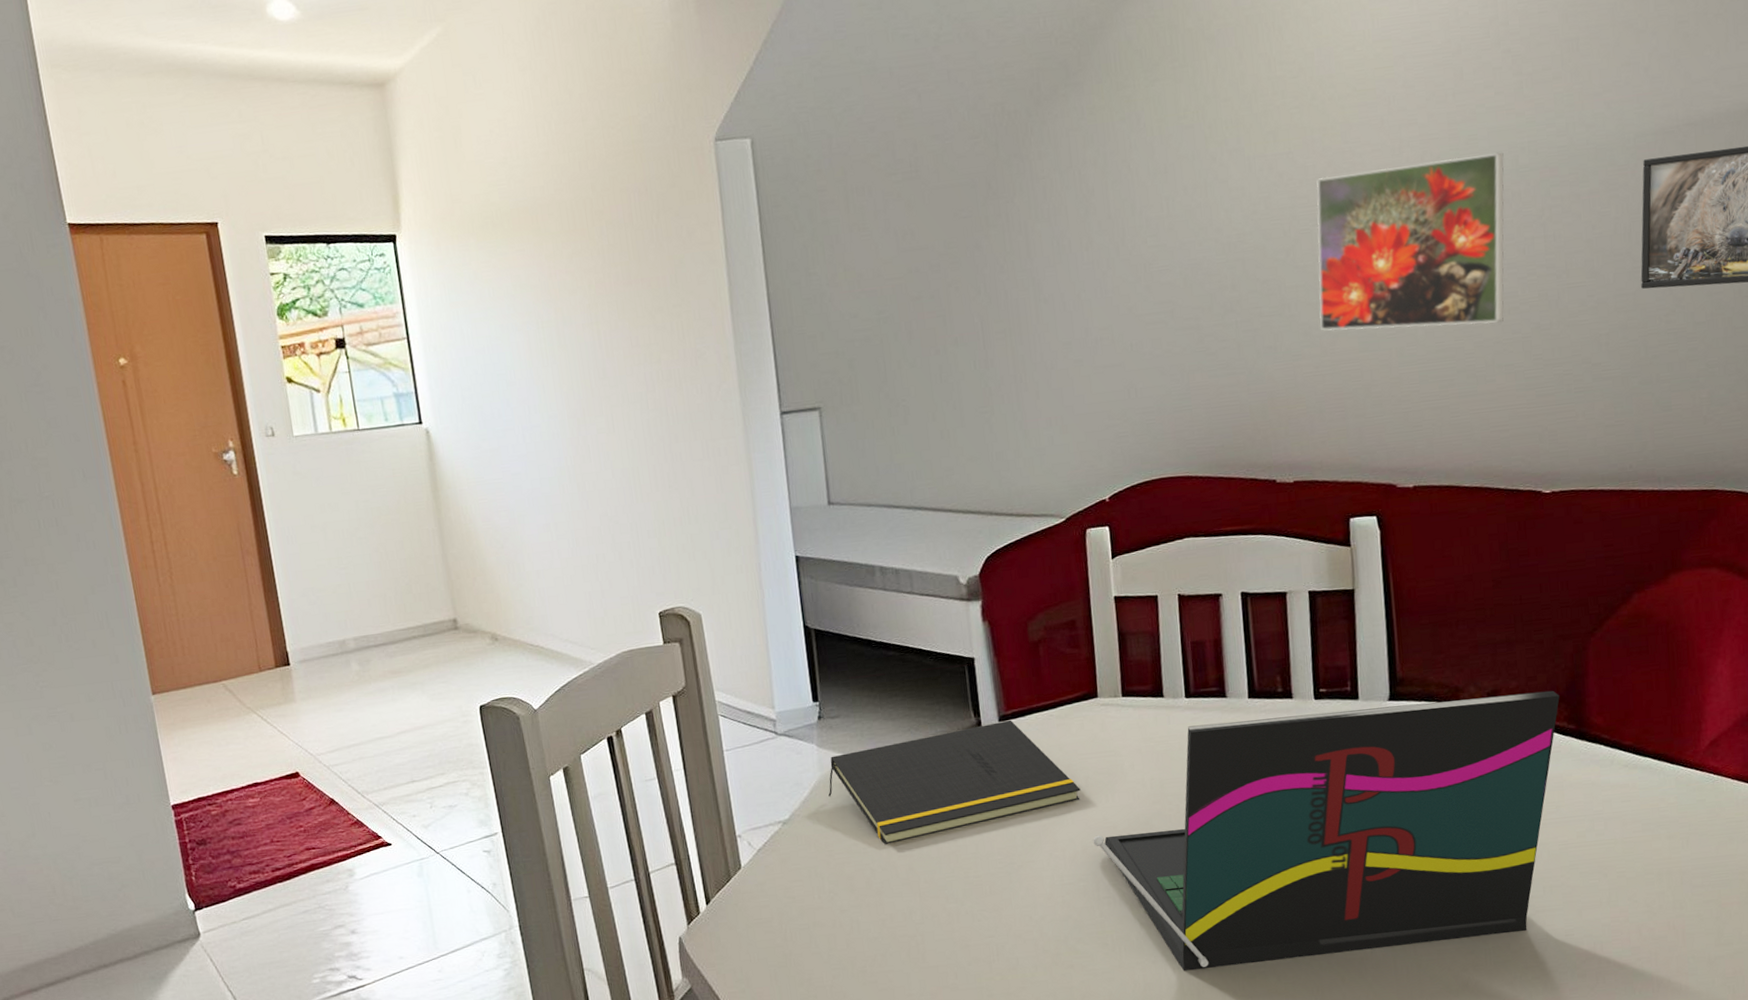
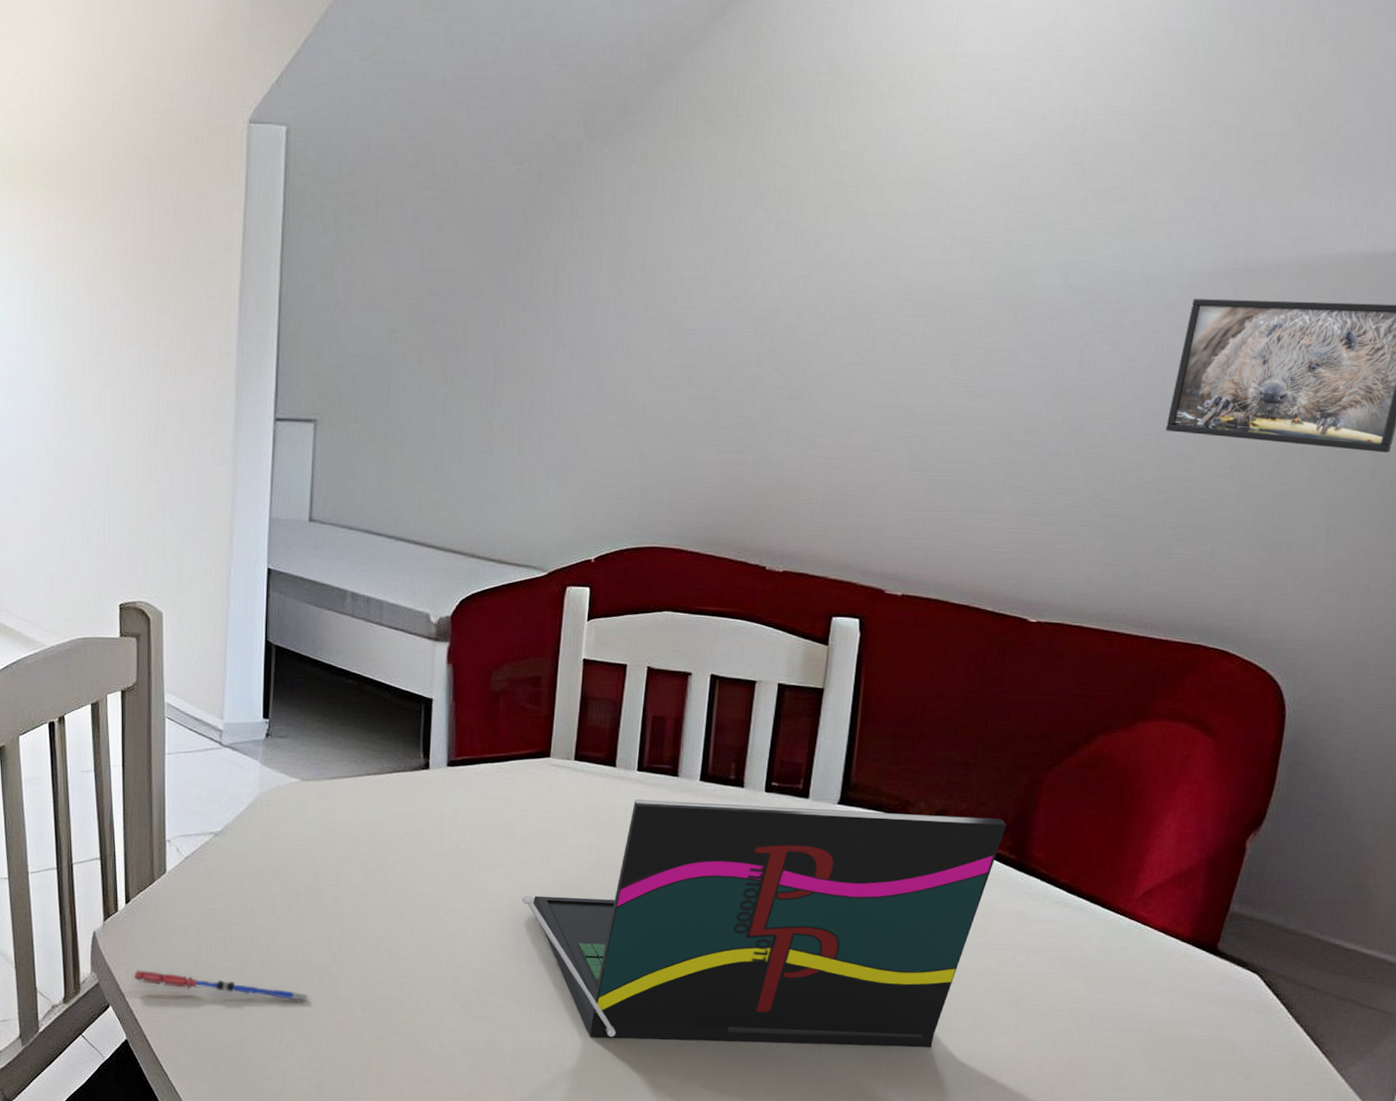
pen: none [724,967,899,981] -> present [133,969,308,1002]
notepad: present [828,720,1081,844] -> none [265,766,518,871]
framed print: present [1316,152,1505,331] -> none [837,263,1055,443]

